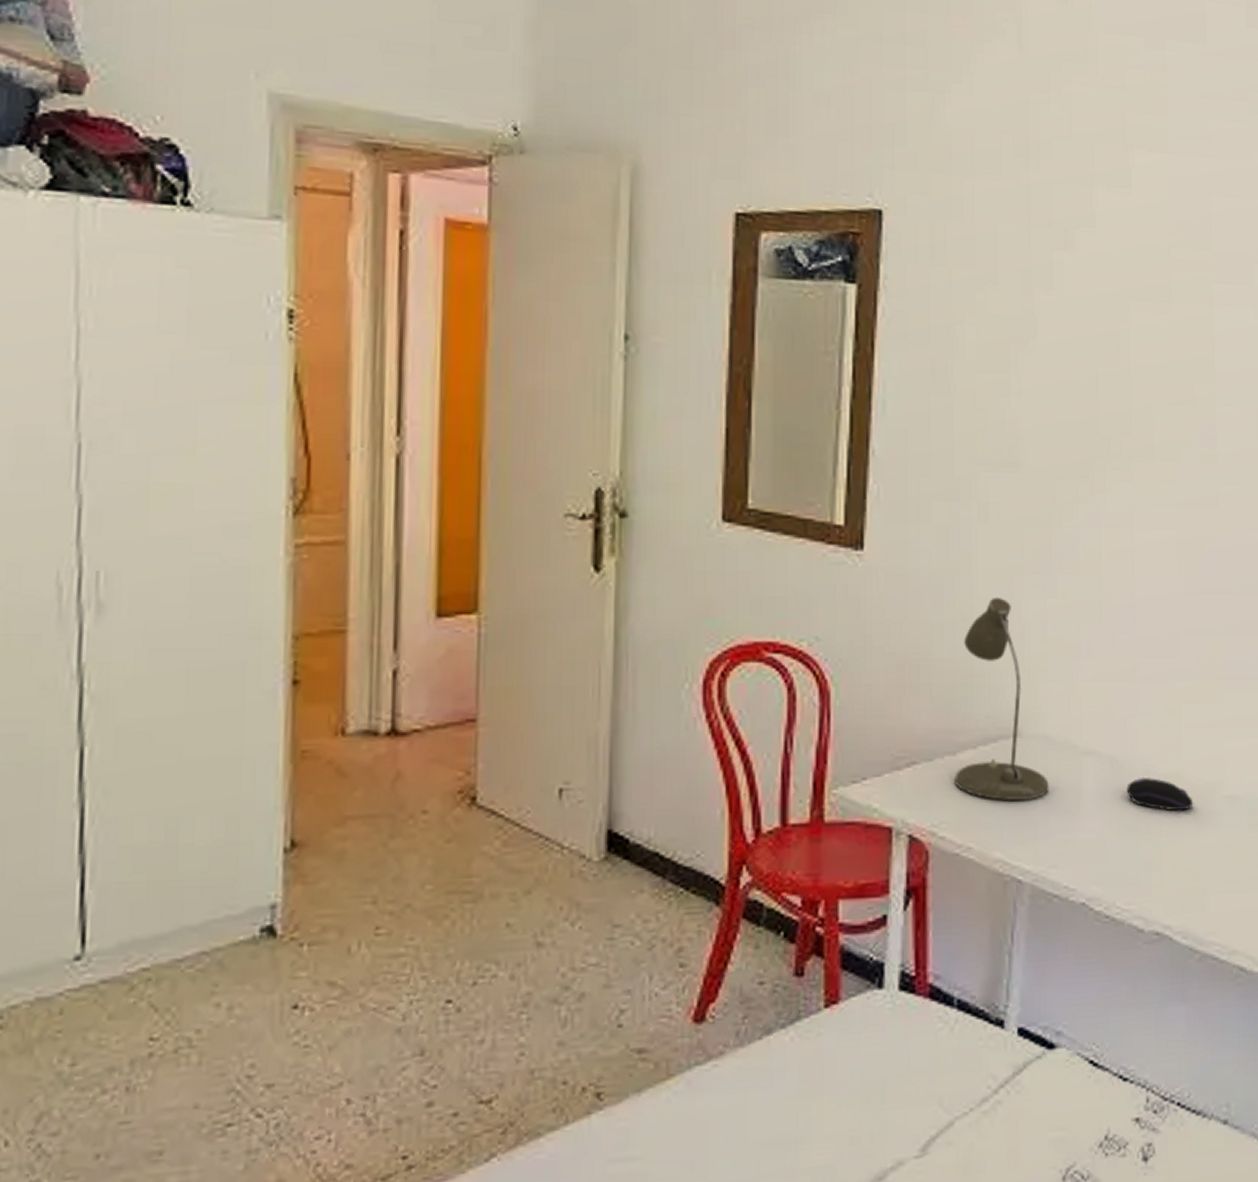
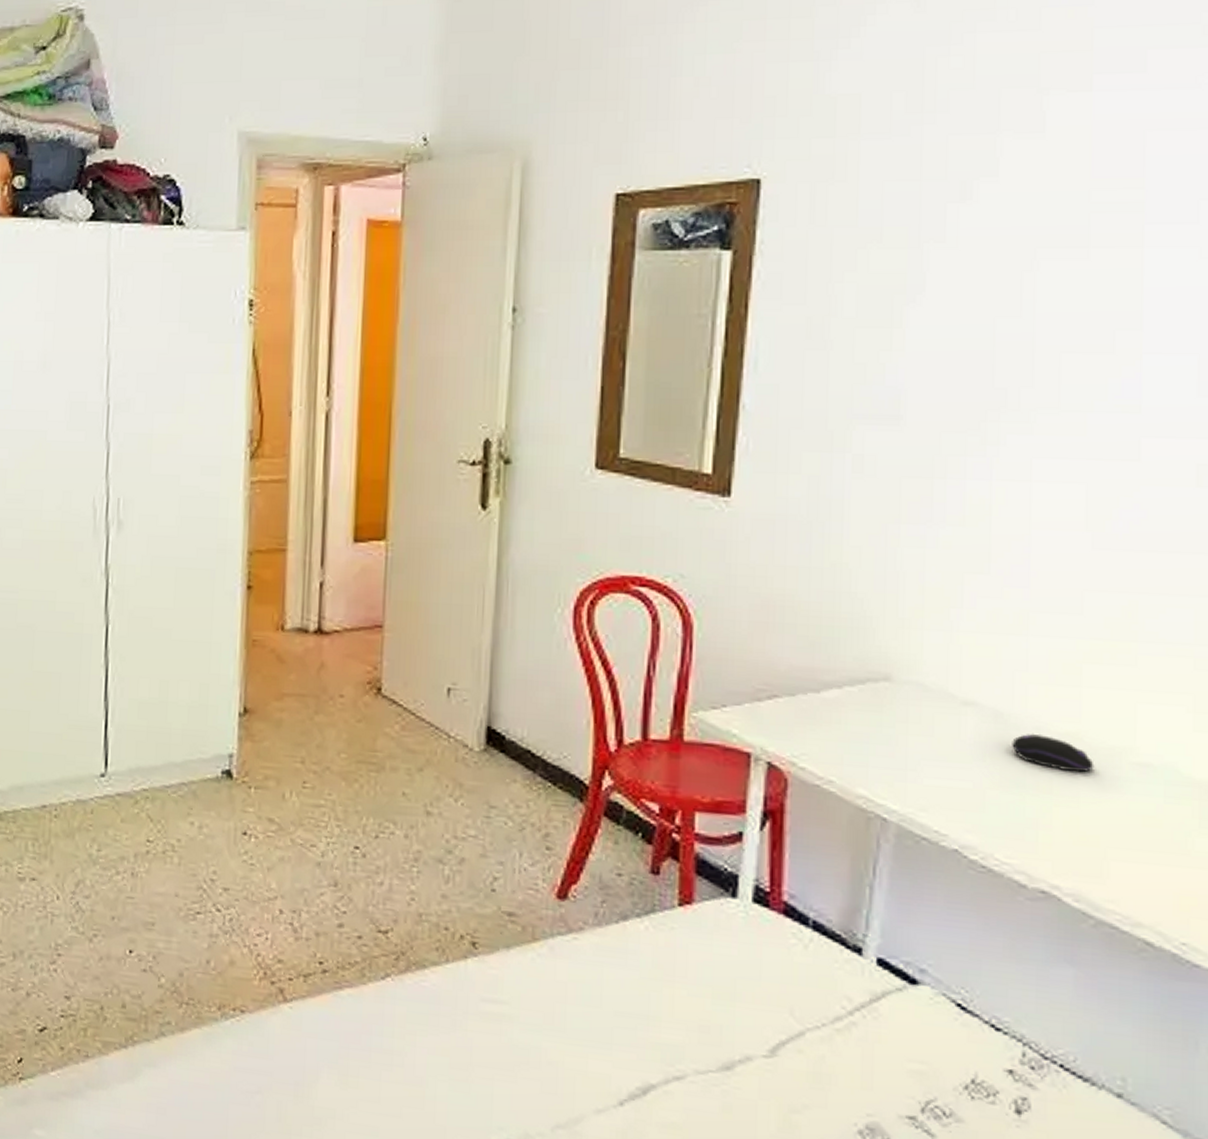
desk lamp: present [955,598,1049,800] -> none [818,546,921,743]

